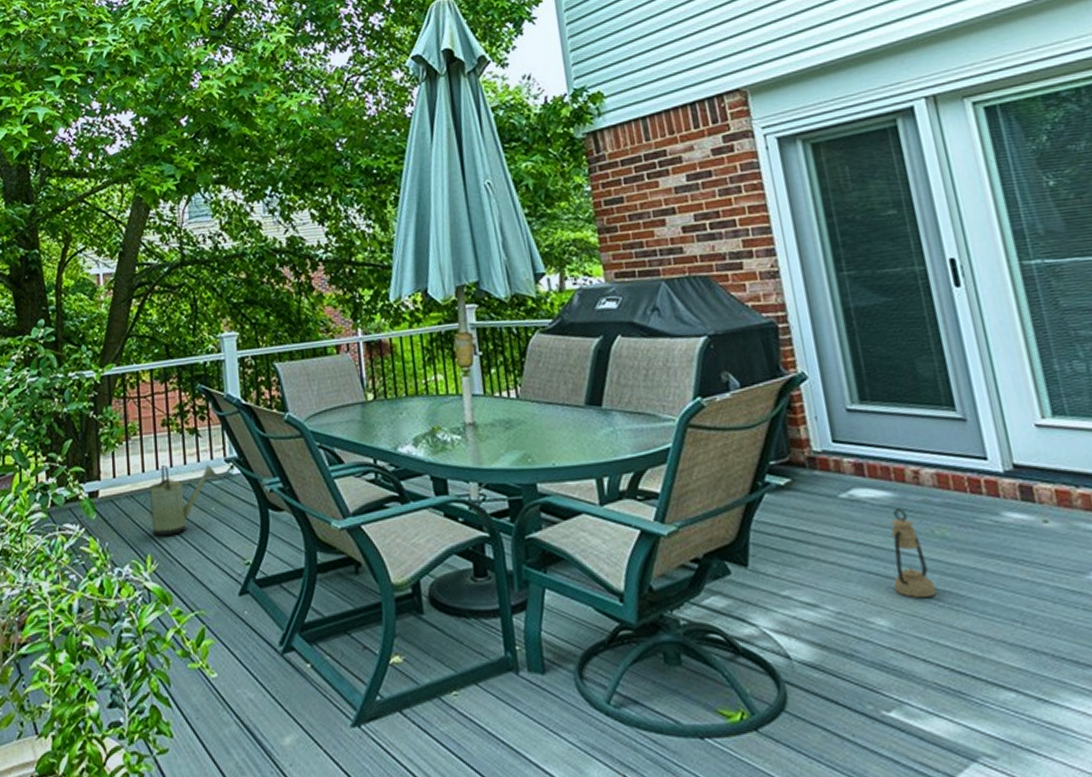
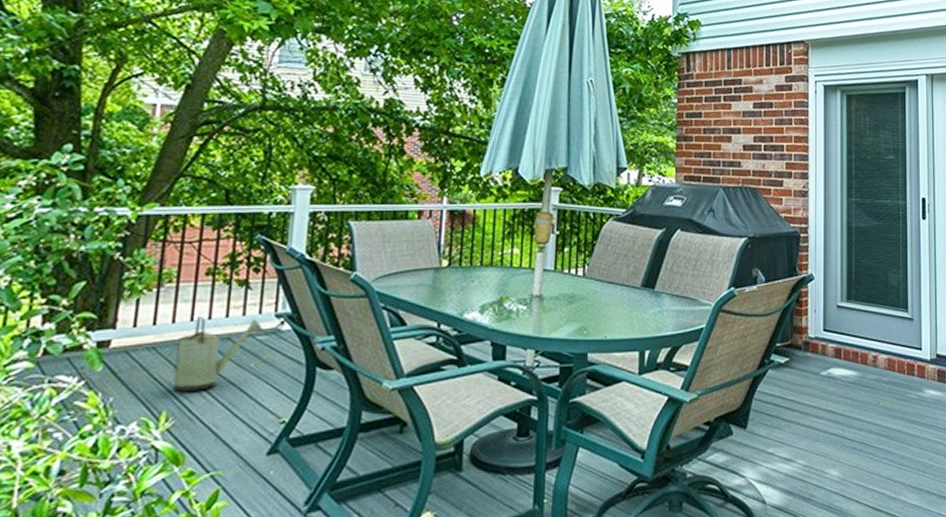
lantern: present [890,509,937,598] -> none [846,385,874,453]

